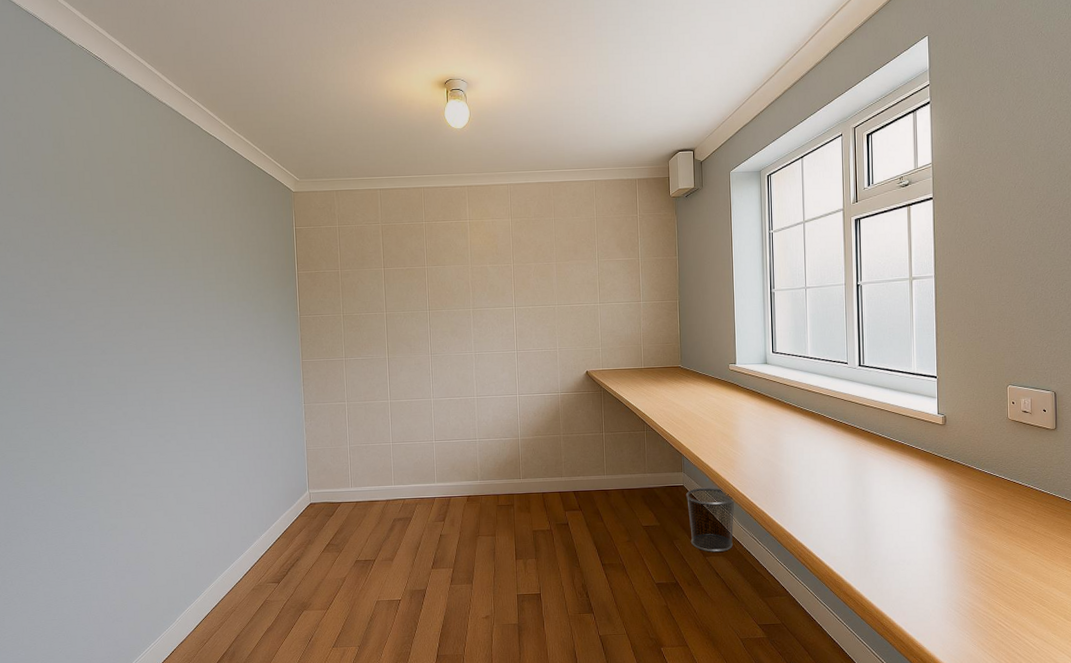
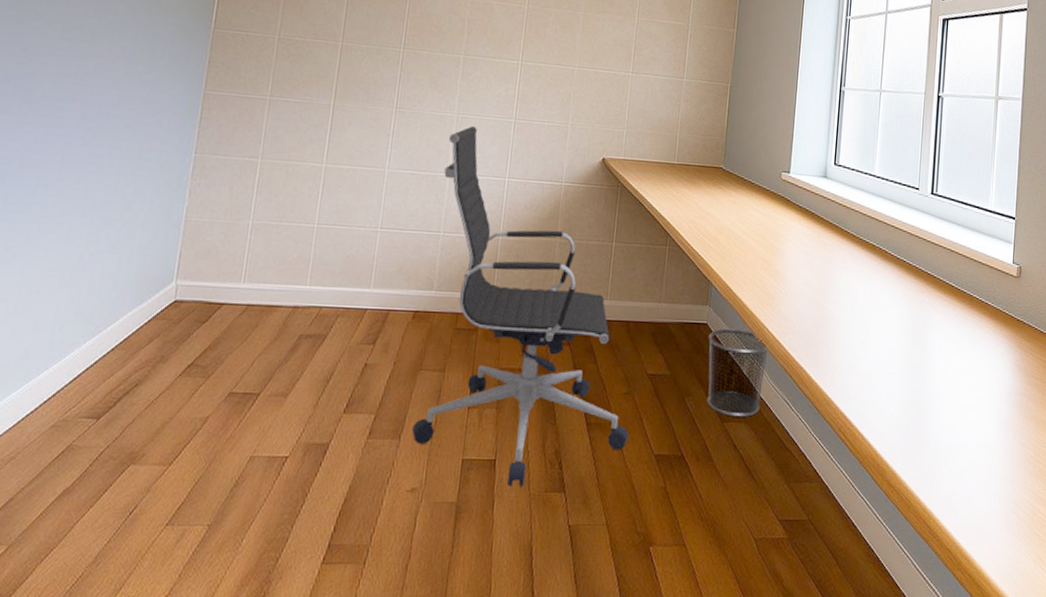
office chair: none [471,360,635,611] -> present [411,126,629,486]

